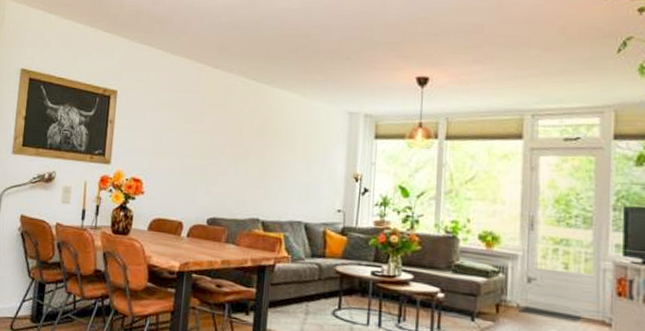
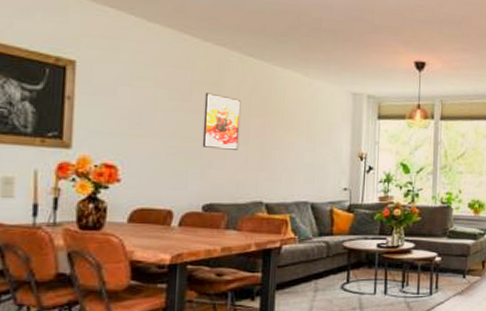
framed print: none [209,115,244,169] -> present [202,92,241,150]

